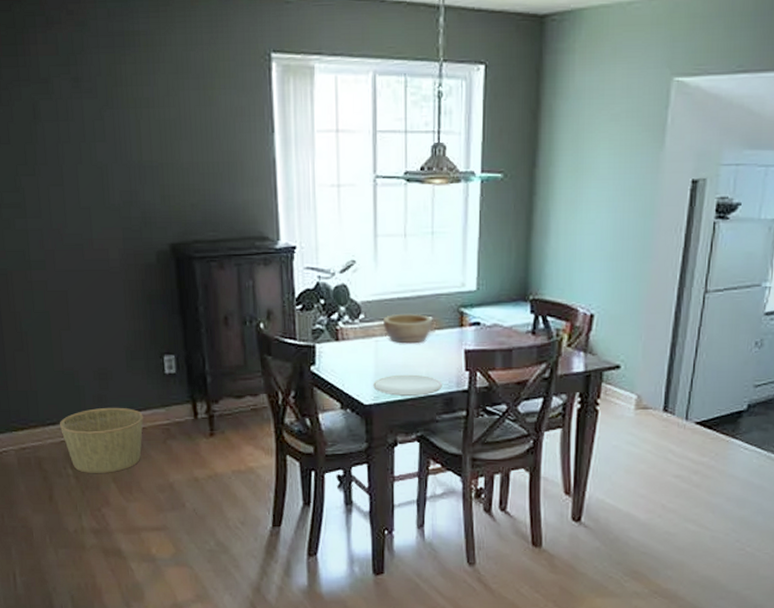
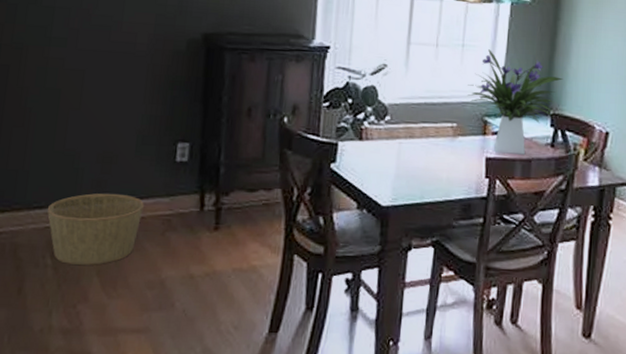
plate: present [373,374,442,396] -> none [392,177,462,200]
bowl: present [383,313,433,344] -> none [408,118,457,148]
flower arrangement: none [441,235,542,346] -> present [467,49,563,156]

